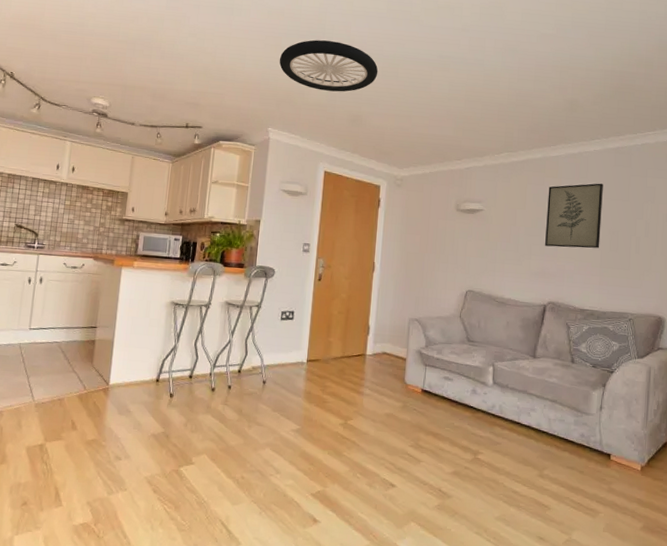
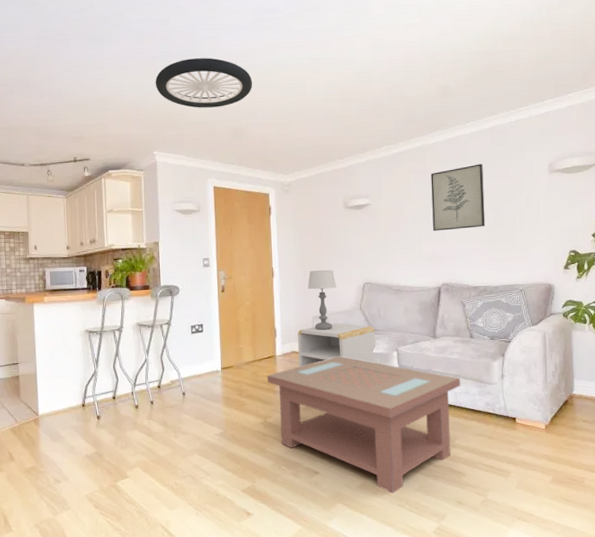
coffee table: none [353,364,557,519] -> present [266,356,461,494]
side table: none [389,328,473,377] -> present [298,323,377,368]
table lamp: none [407,271,438,335] -> present [307,270,336,330]

